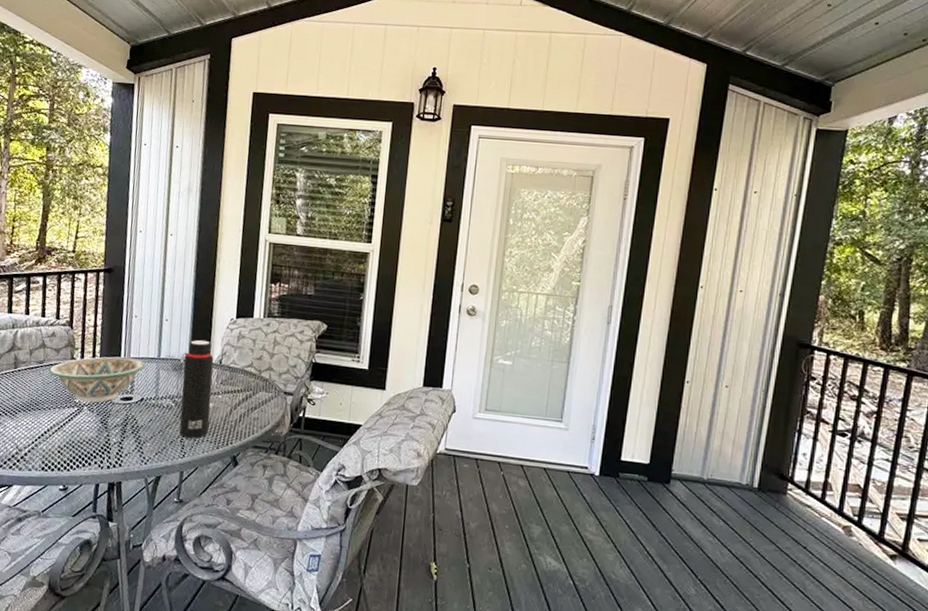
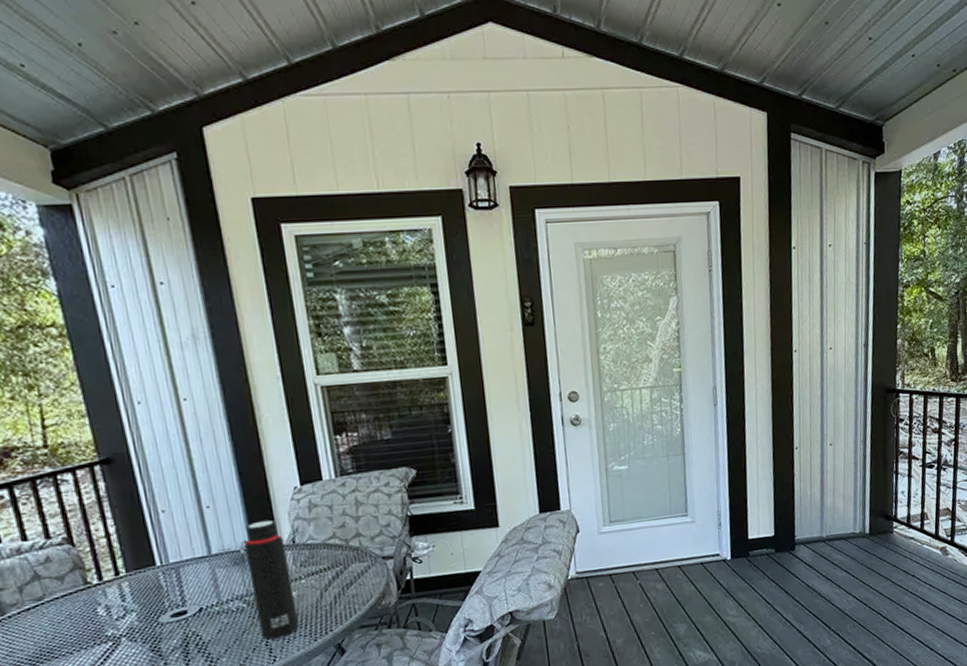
decorative bowl: present [50,356,146,403] -> none [57,563,194,633]

